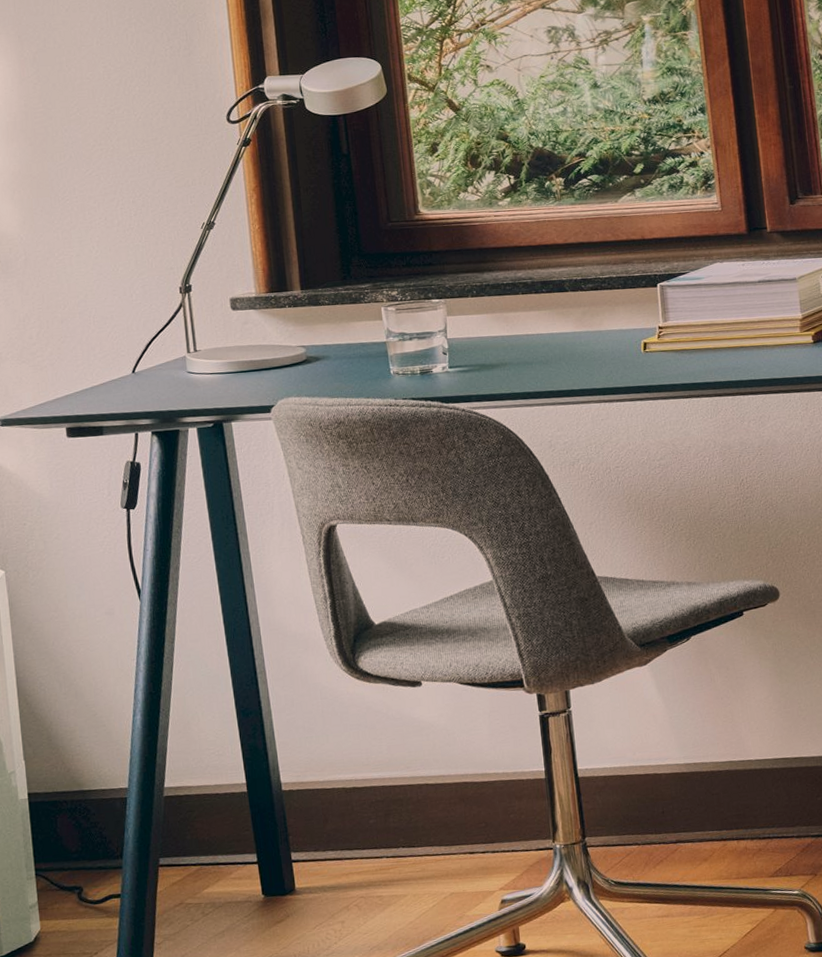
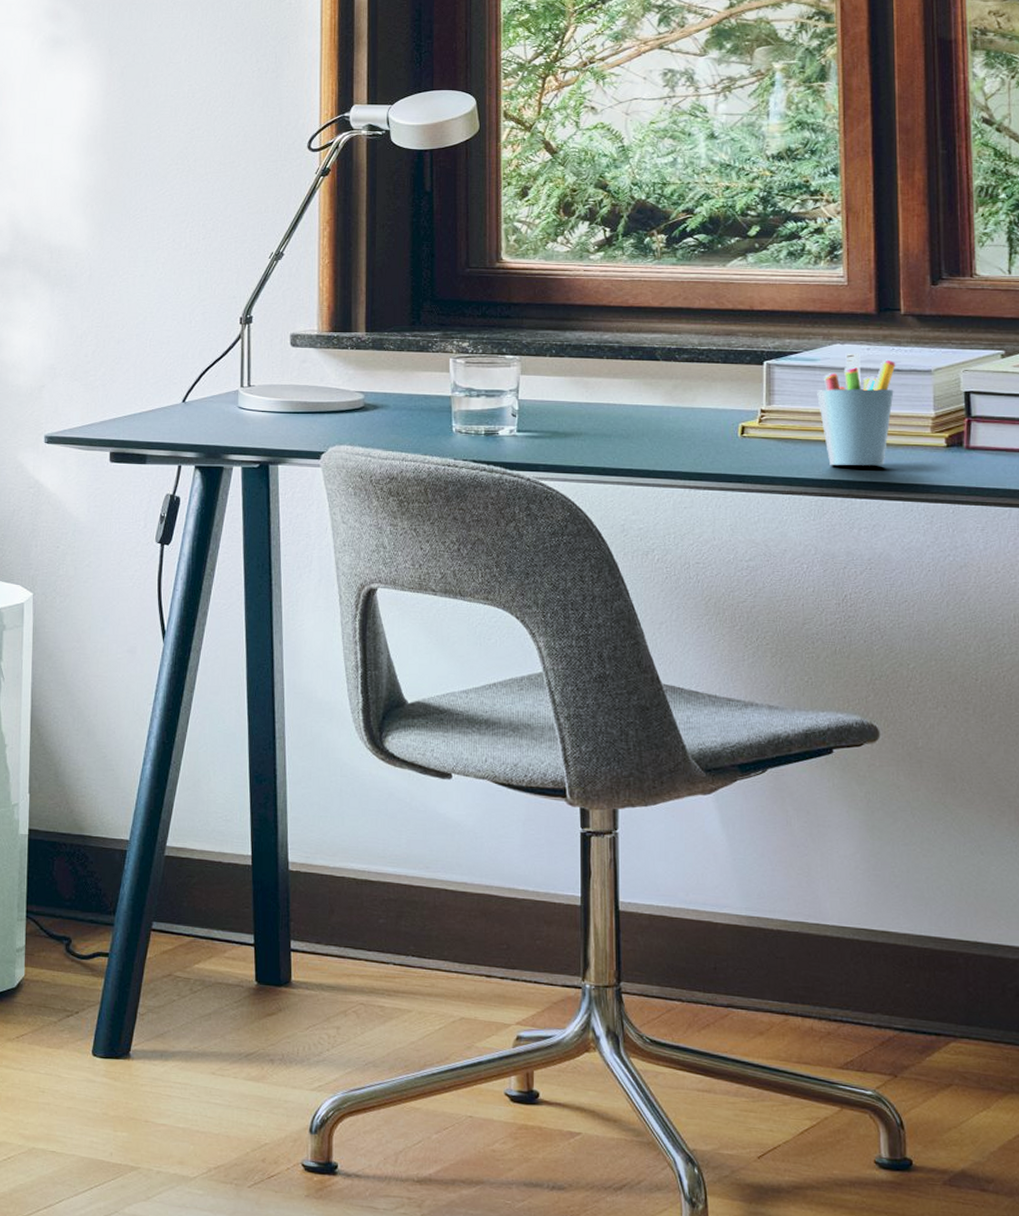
pen holder: none [704,268,767,369] -> present [817,352,896,466]

